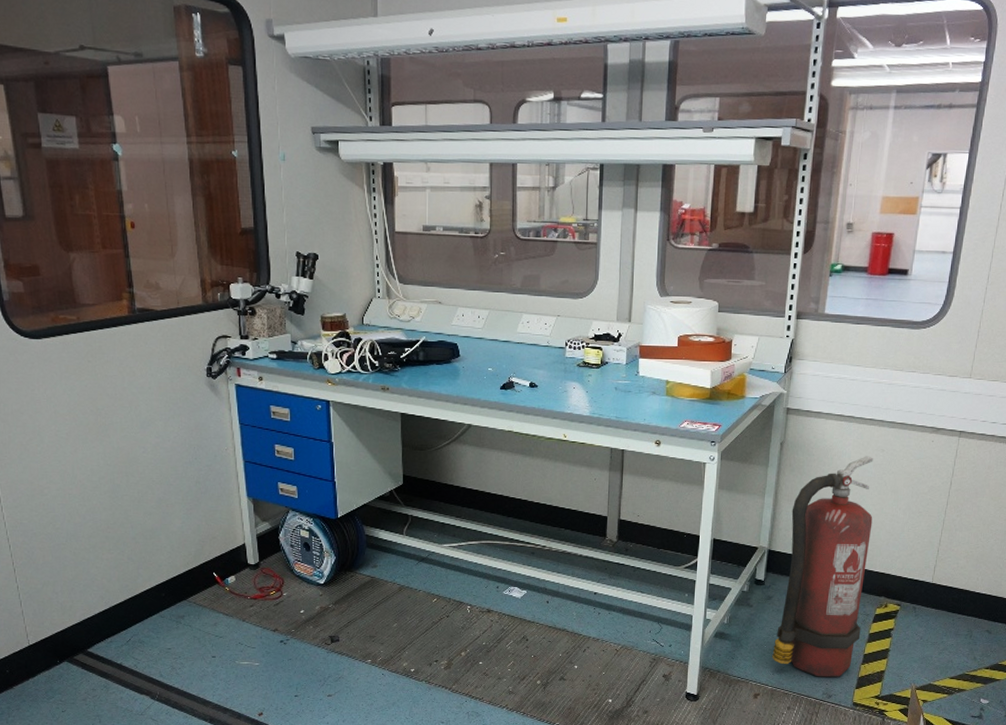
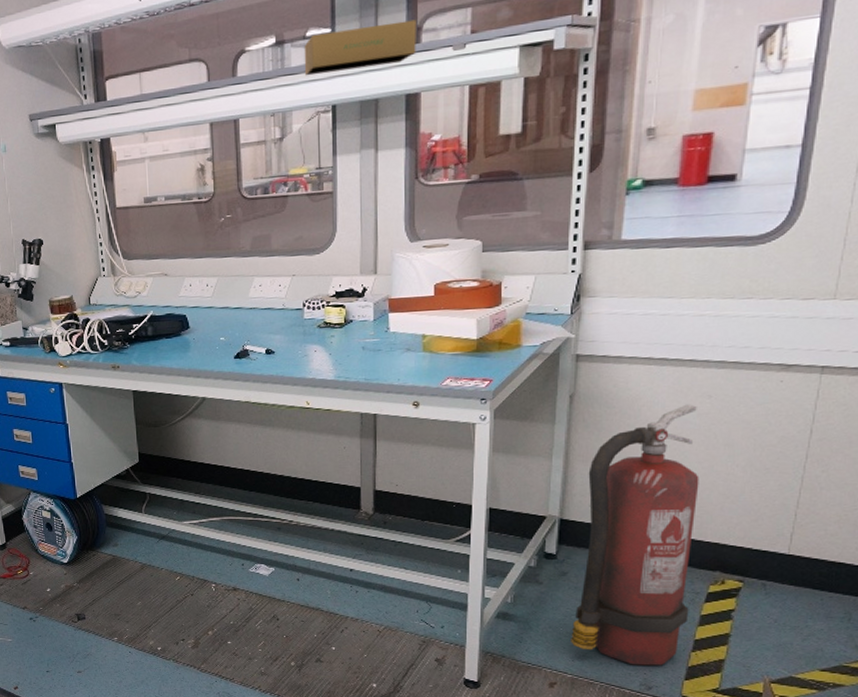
box: none [577,97,674,136] -> present [304,19,416,76]

